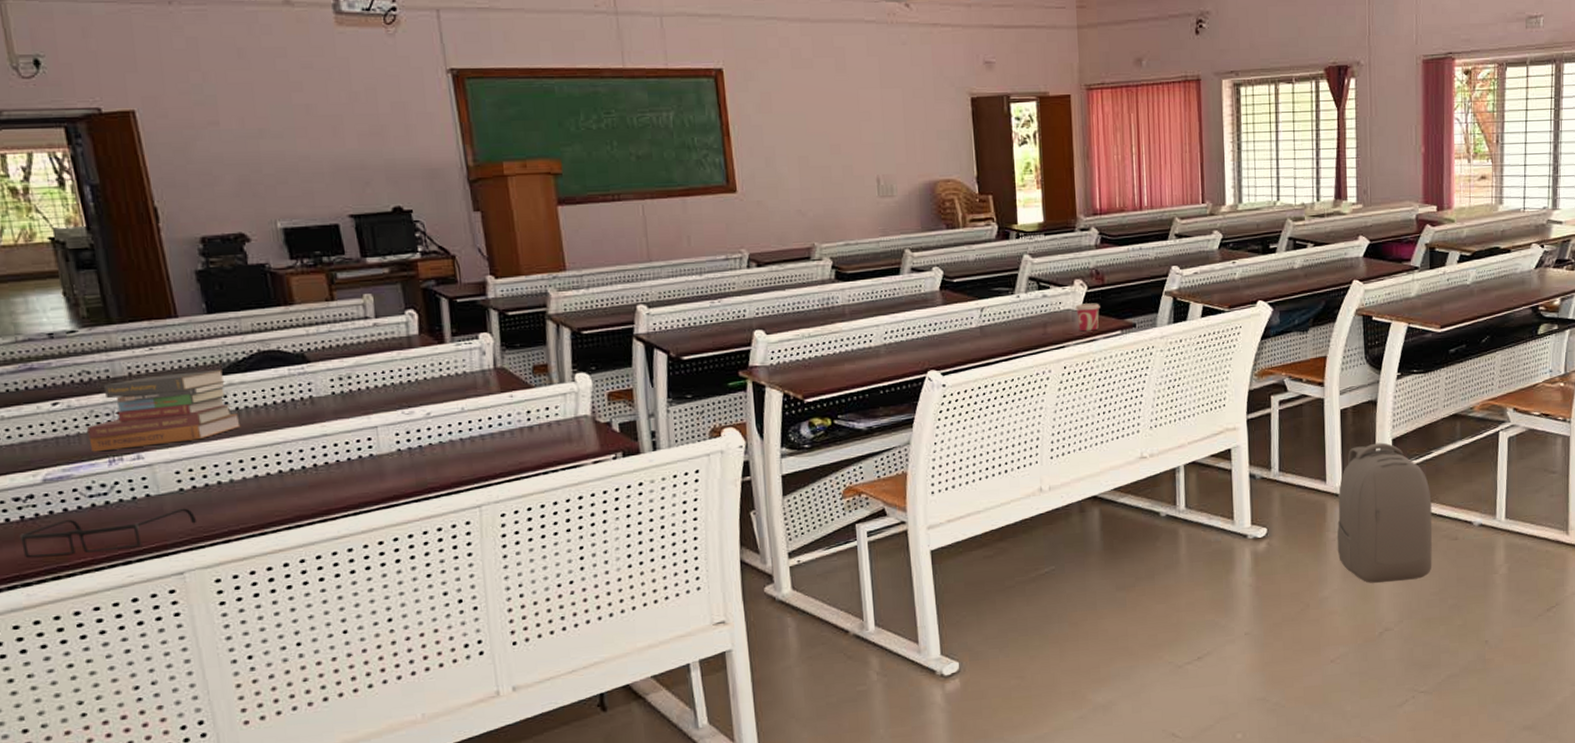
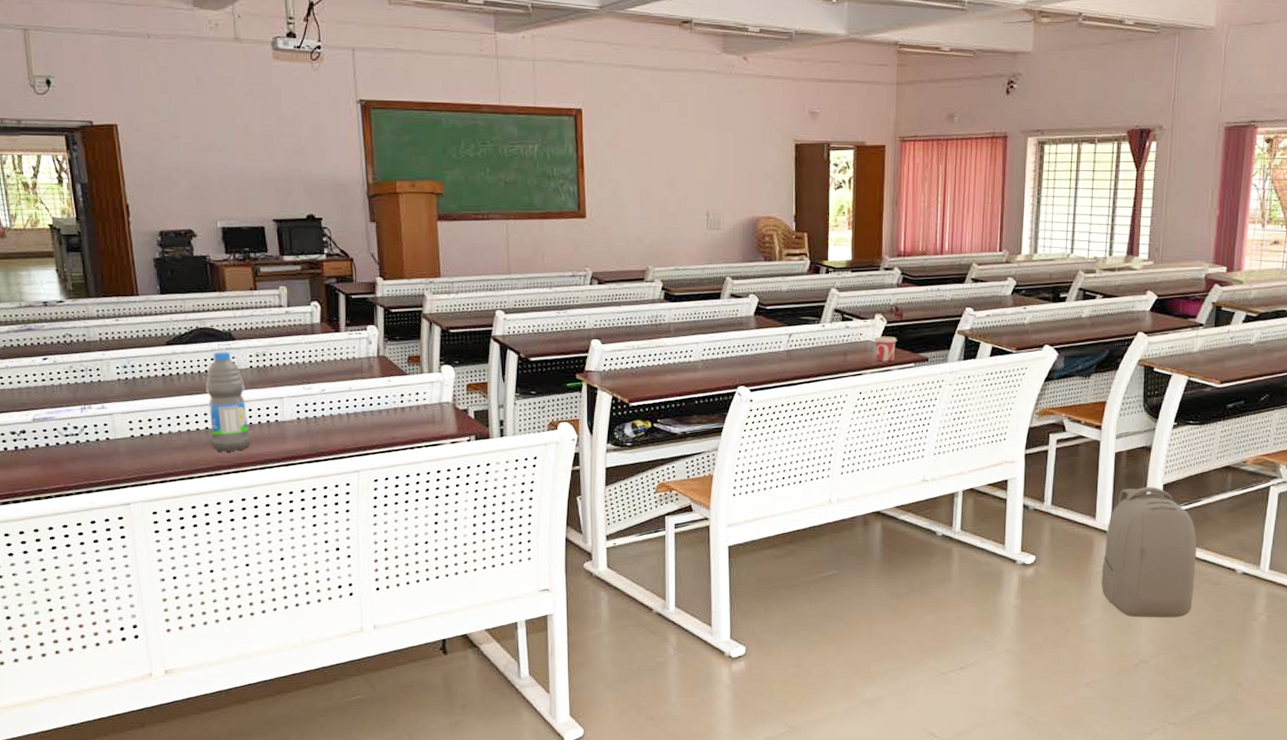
glasses: present [19,508,197,559] -> none [13,451,143,481]
books: present [87,369,241,452] -> none [67,340,180,400]
water bottle: none [274,377,340,499] -> present [205,351,251,452]

